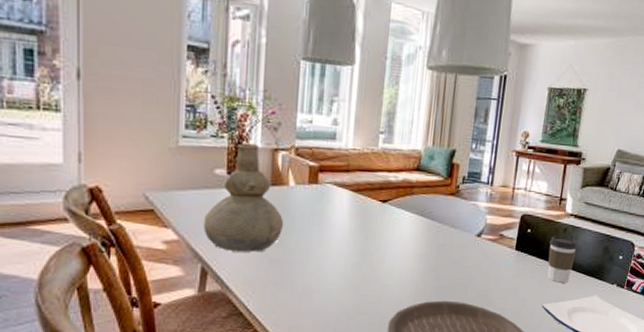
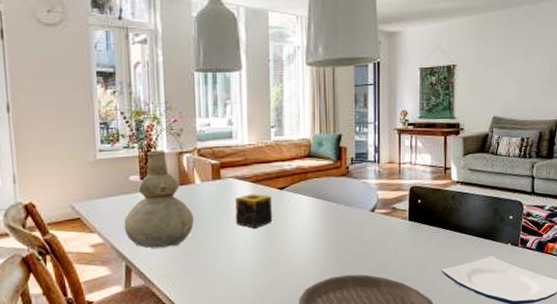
candle: none [329,204,372,241] -> present [235,194,273,228]
coffee cup: present [547,236,578,283] -> none [439,203,468,248]

